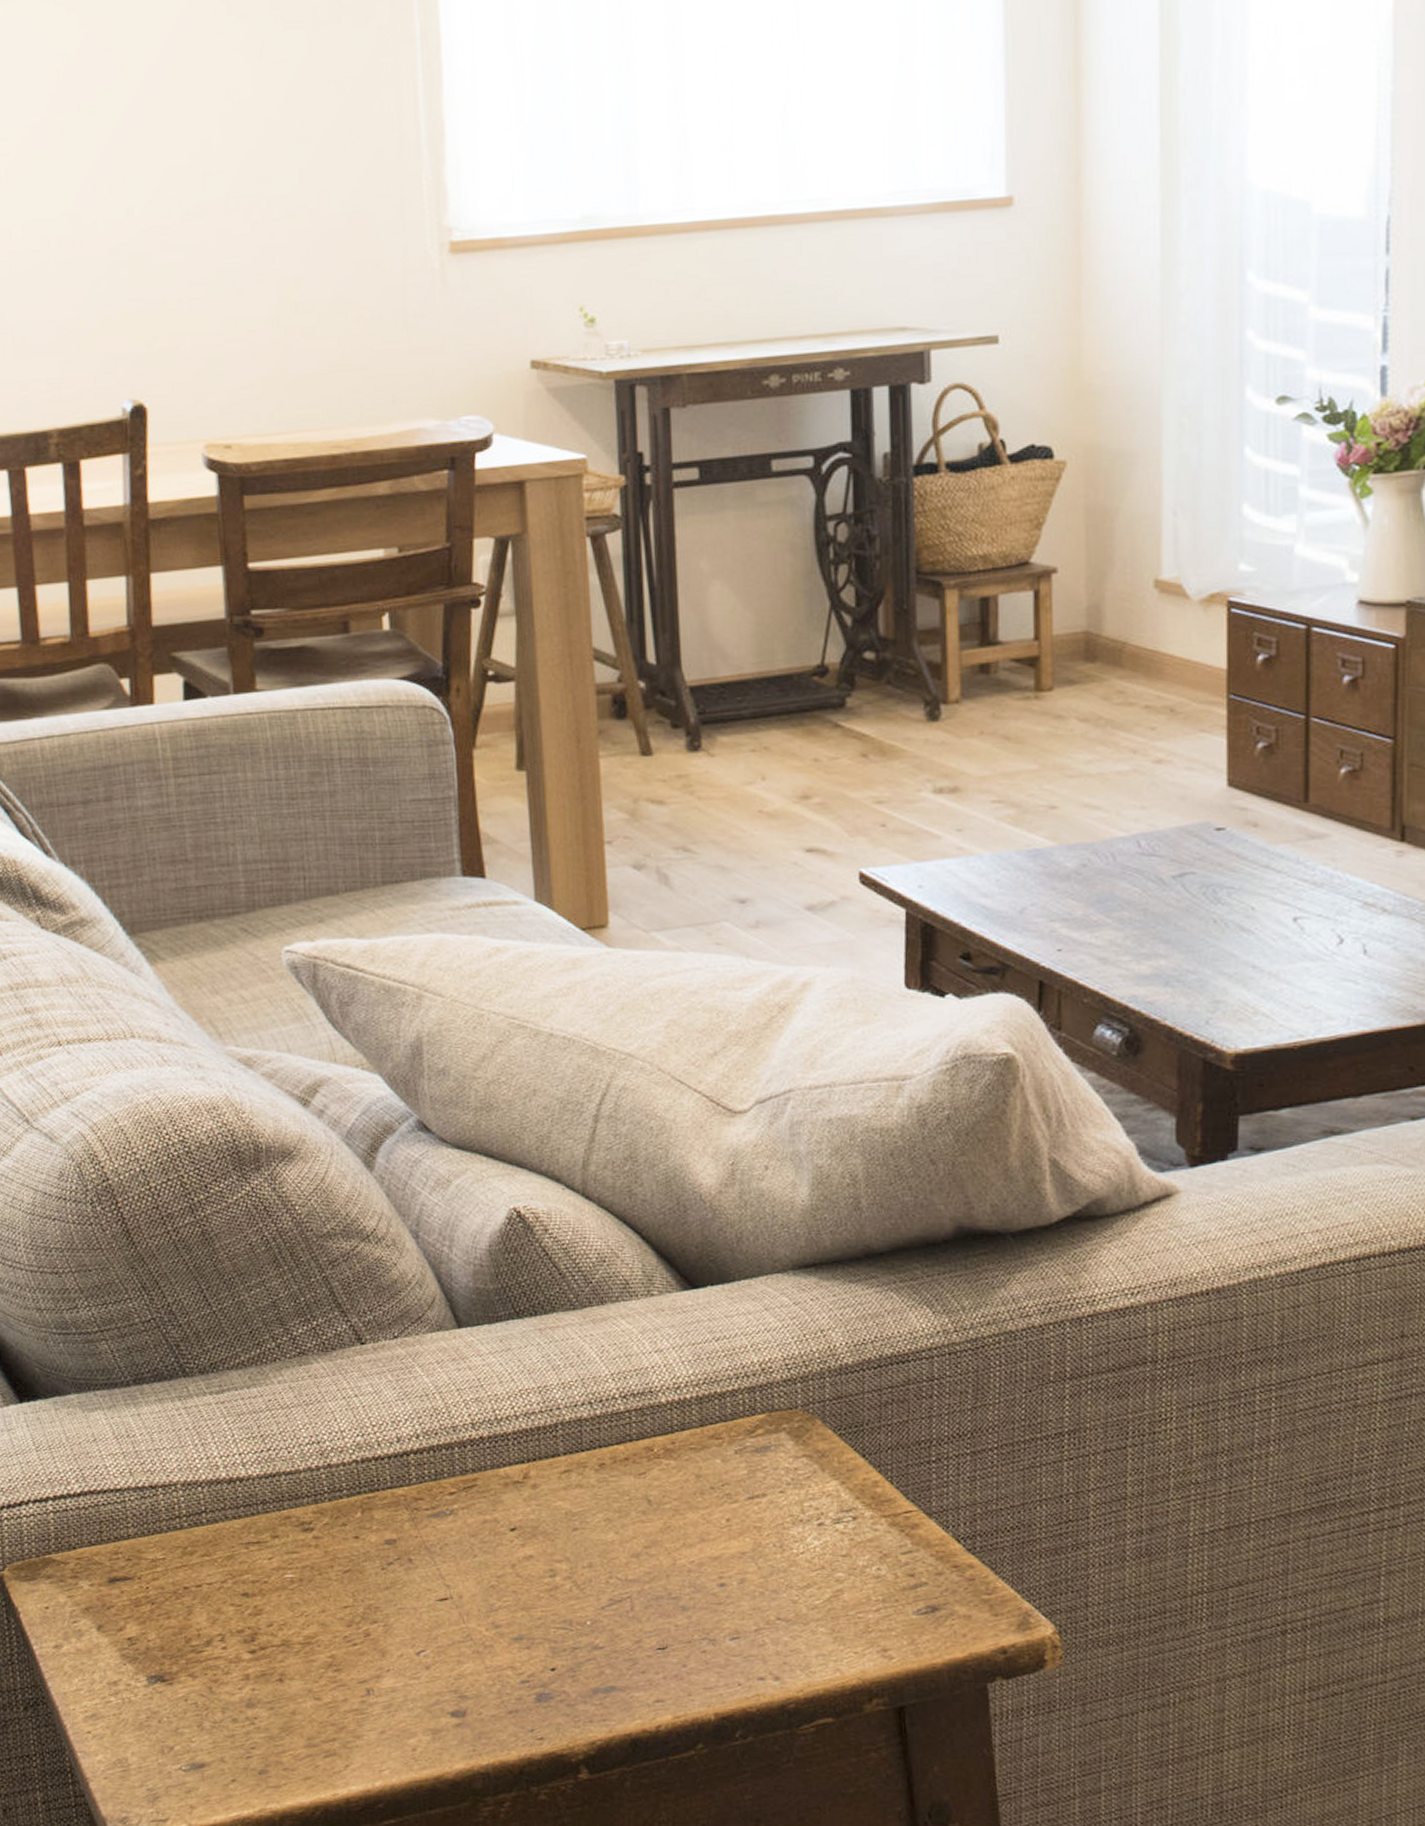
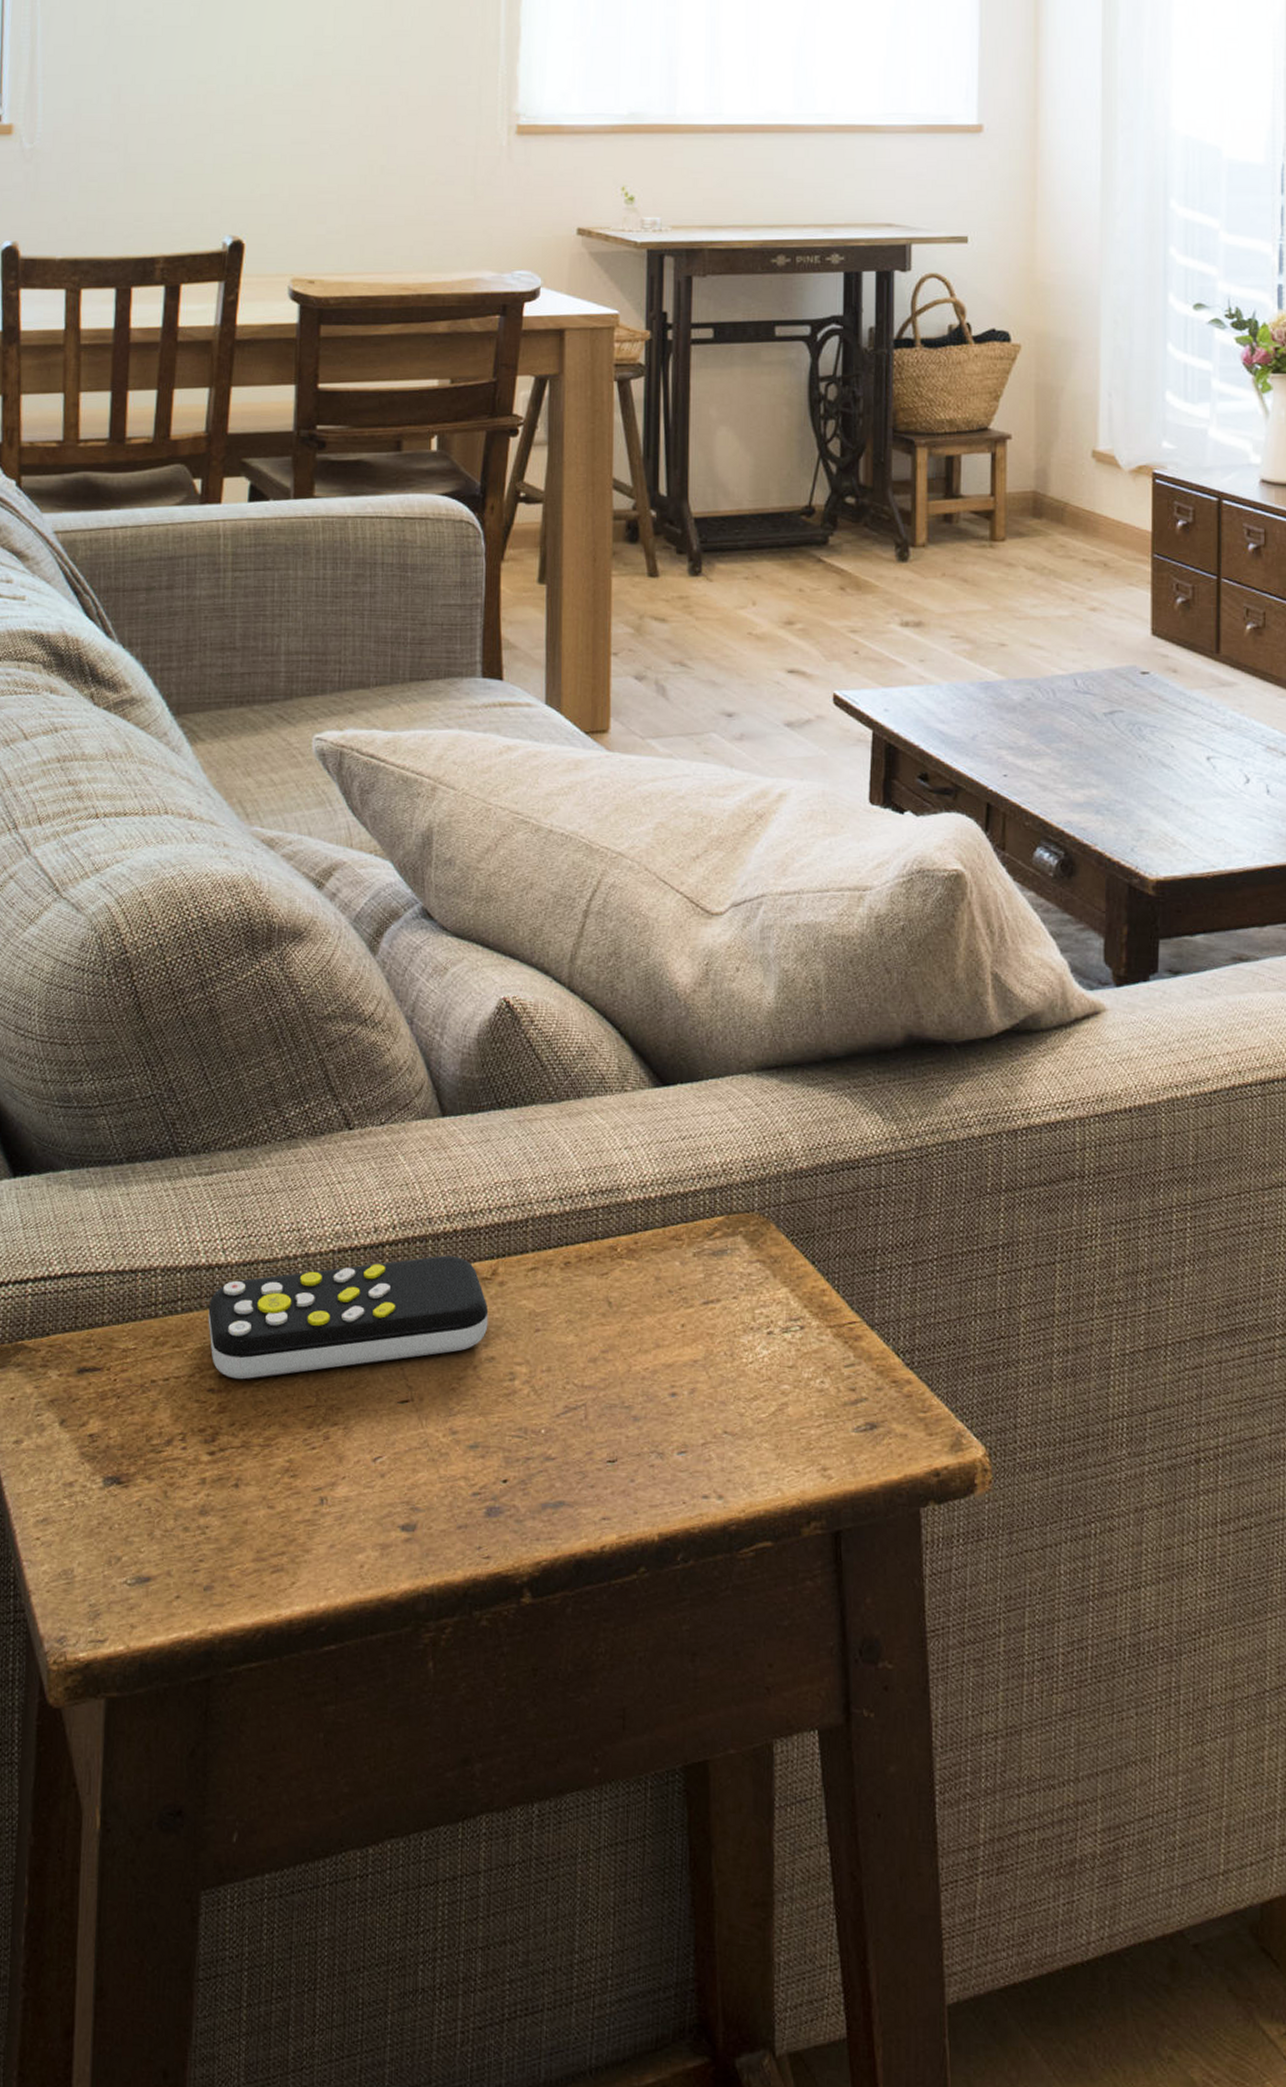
remote control: none [234,1461,524,1584] -> present [208,1255,489,1380]

